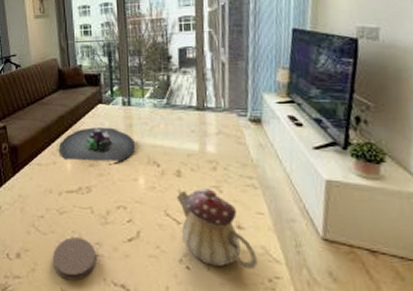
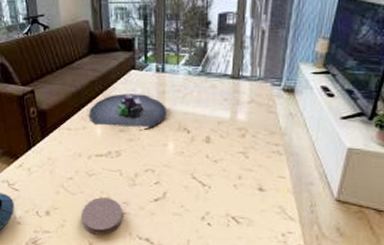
teapot: present [176,189,257,269] -> none [203,154,274,226]

